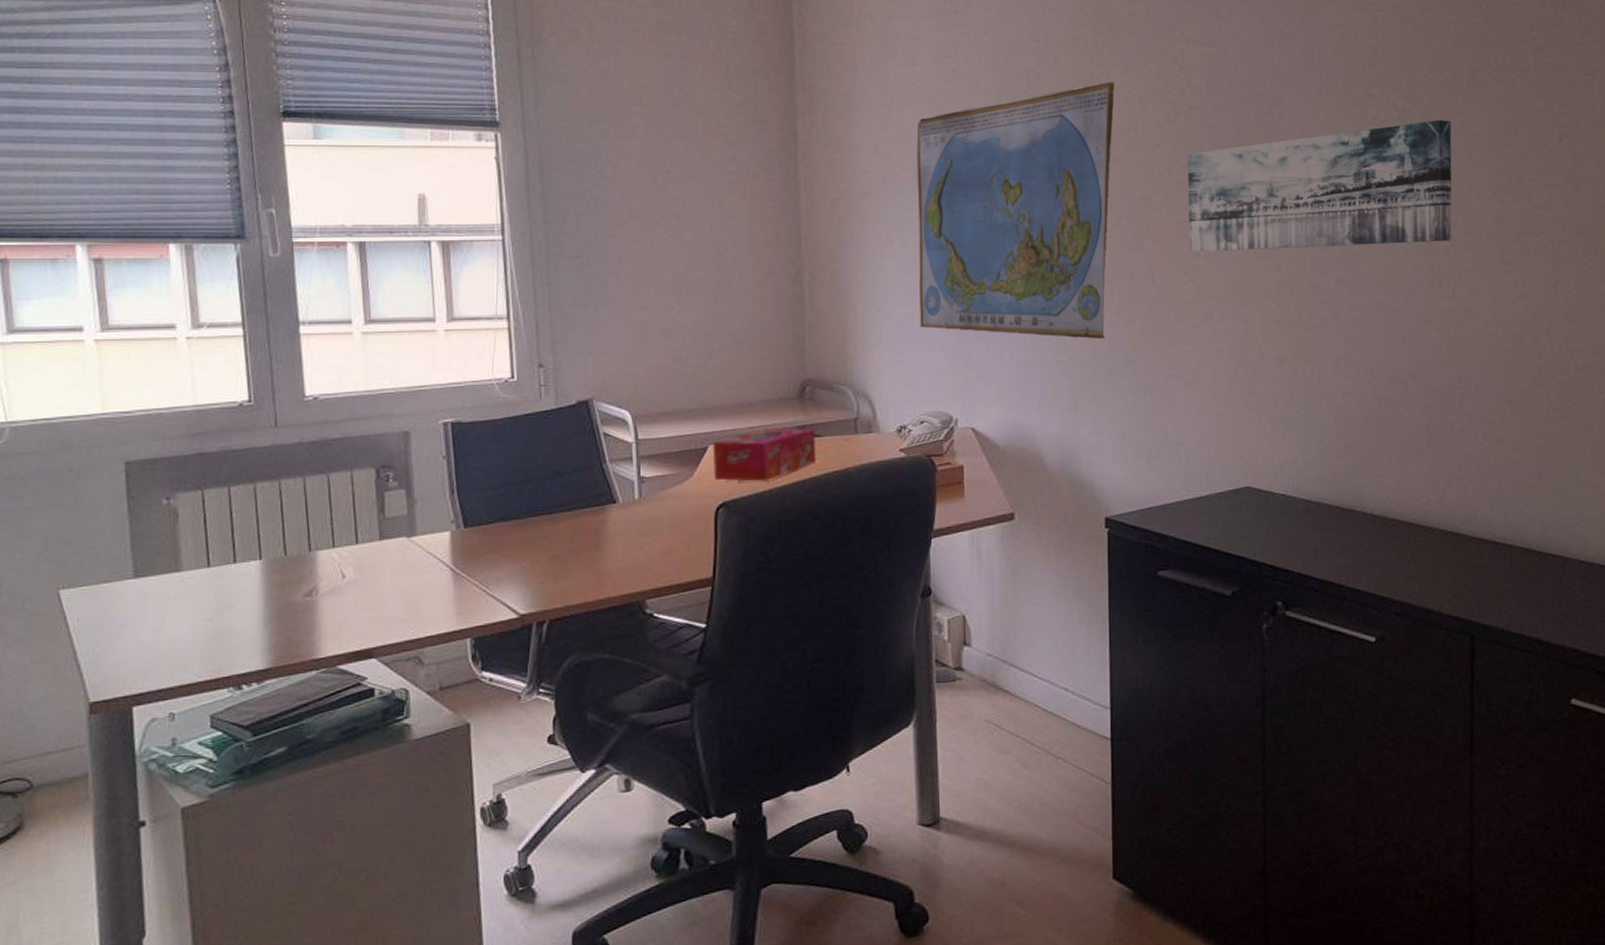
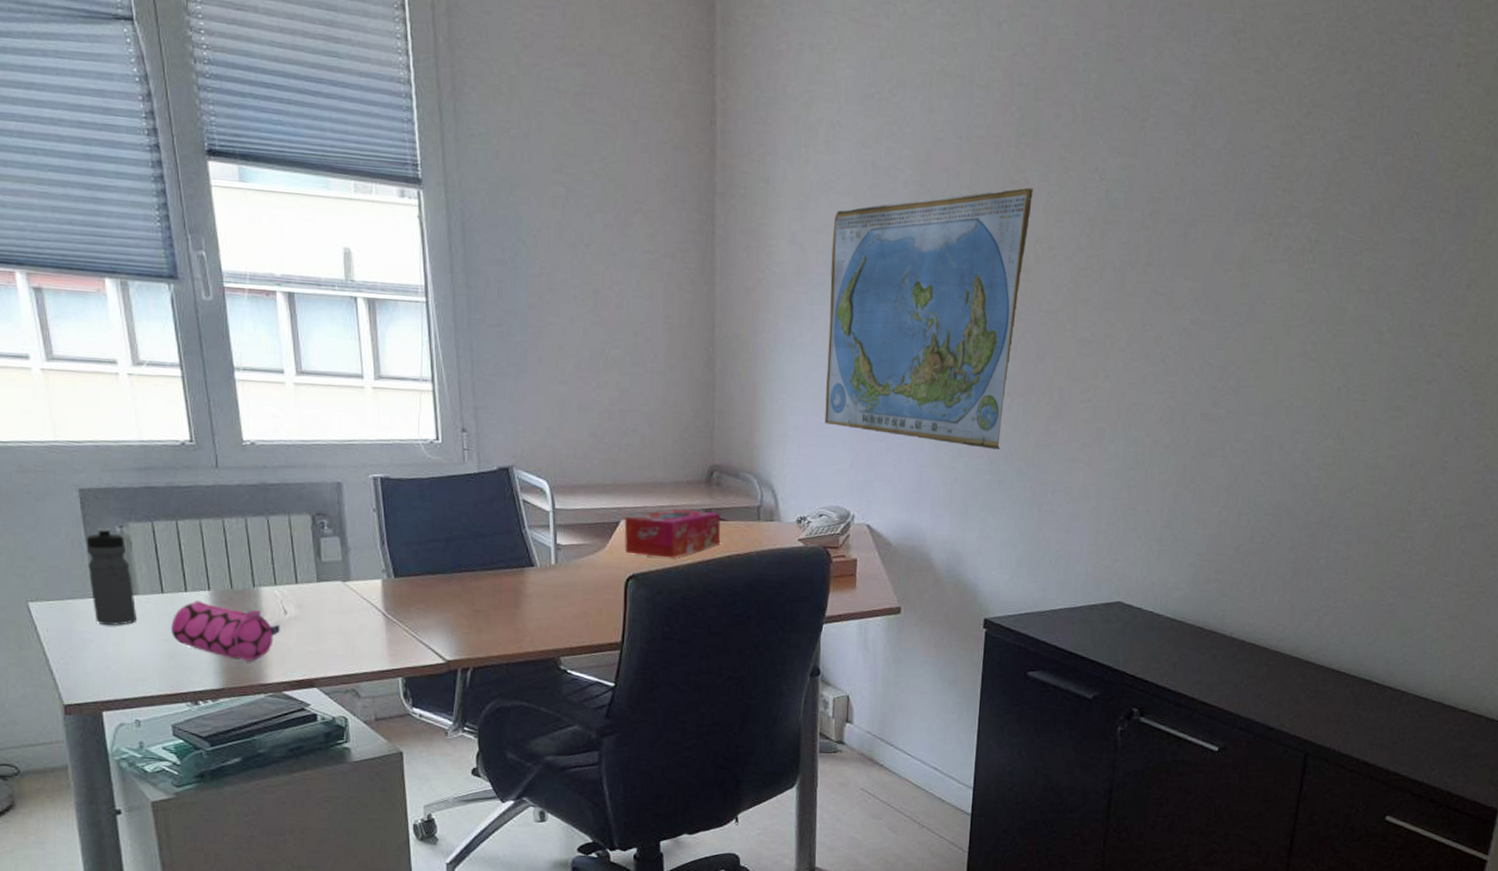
water bottle: none [128,501,179,608] -> present [86,527,136,625]
pencil case: none [216,572,337,635] -> present [171,600,280,661]
wall art: present [1187,120,1453,253] -> none [1089,255,1363,382]

